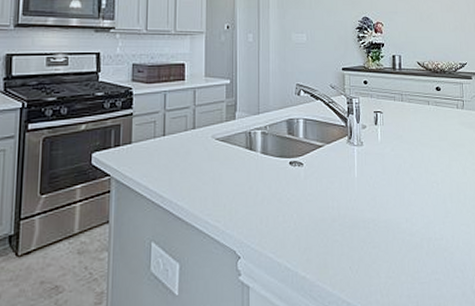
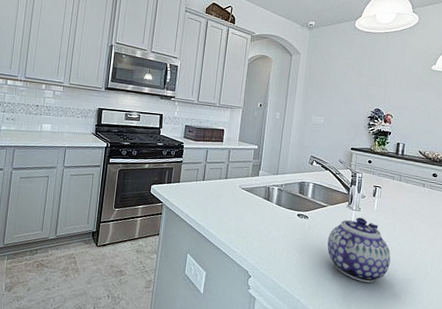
teapot: none [330,154,405,236] -> present [327,217,391,283]

